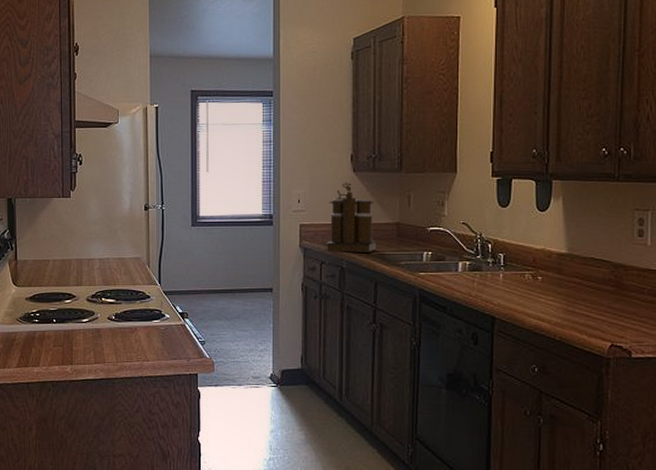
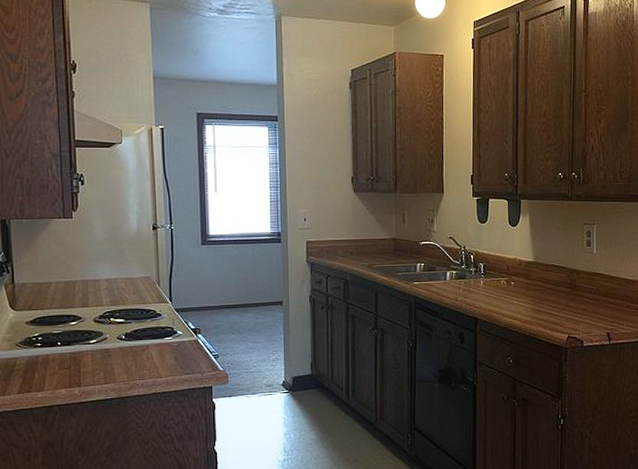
coffee maker: present [326,181,377,252] -> none [331,201,377,266]

